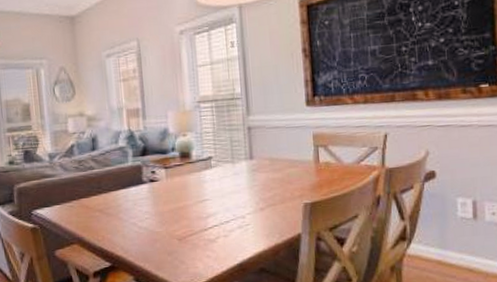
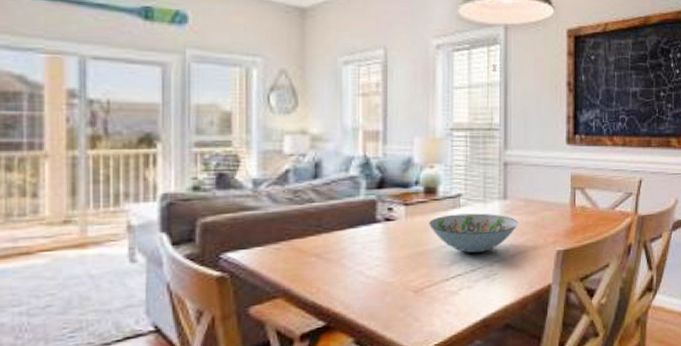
decorative bowl: none [186,172,266,208] -> present [429,213,519,254]

